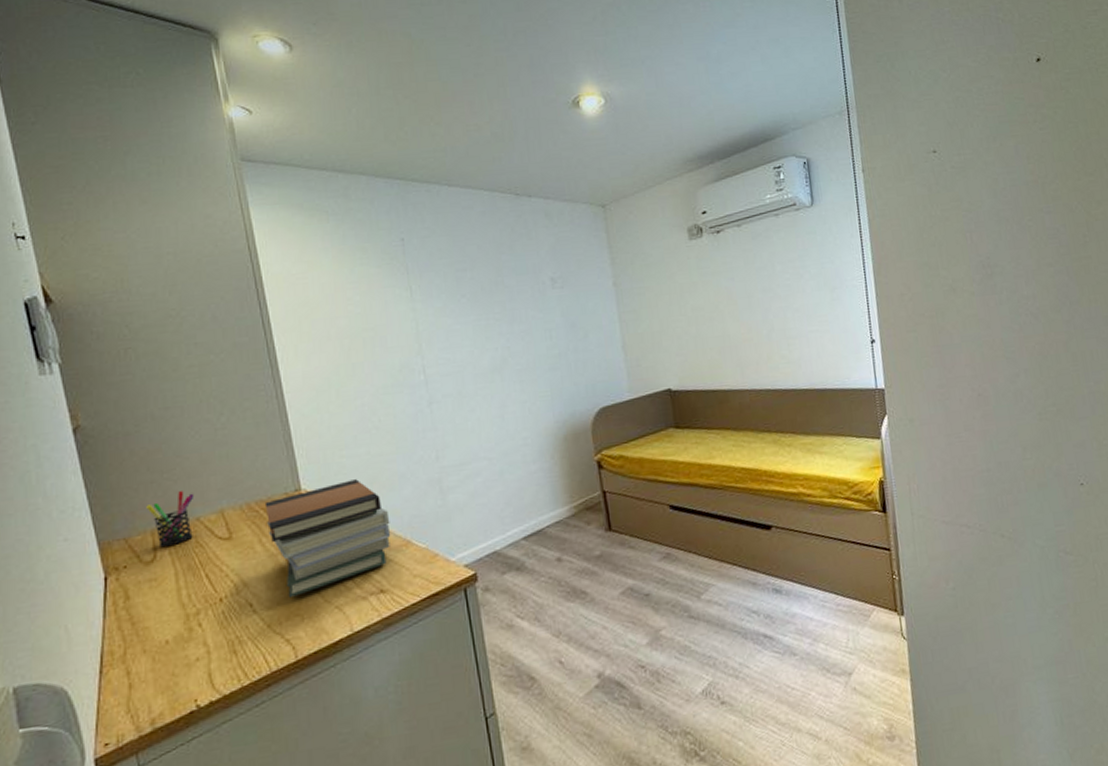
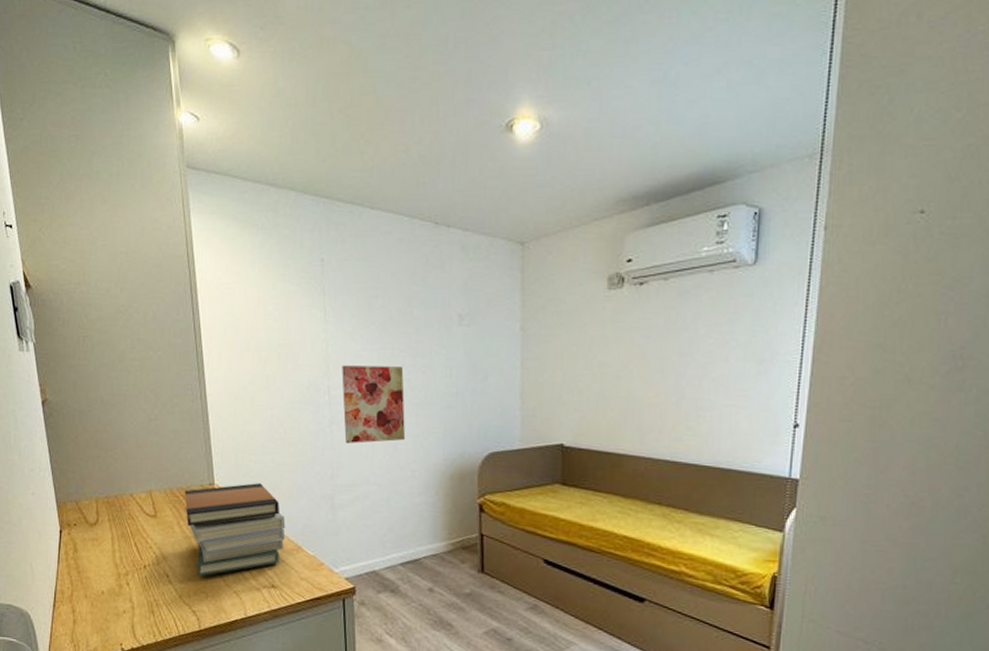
pen holder: present [146,491,195,547] -> none [93,469,130,514]
wall art: none [435,335,513,421] -> present [342,365,406,444]

